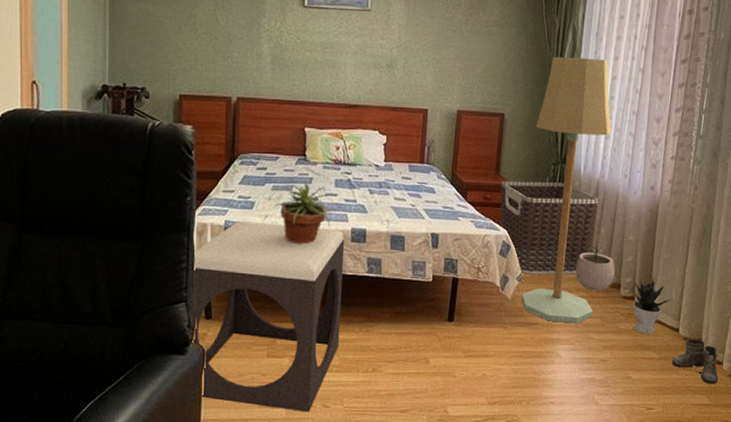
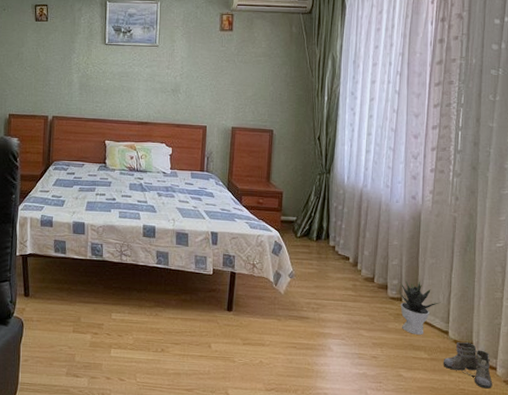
footstool: present [194,220,345,412] -> none [15,215,138,383]
potted plant: present [275,183,336,245] -> none [81,186,130,237]
clothes hamper: present [499,181,599,274] -> none [271,188,363,274]
floor lamp: present [521,56,612,323] -> none [294,81,372,320]
plant pot: present [575,245,615,291] -> none [343,248,381,291]

